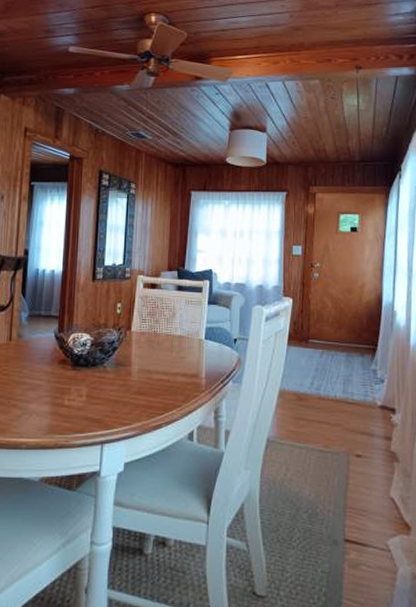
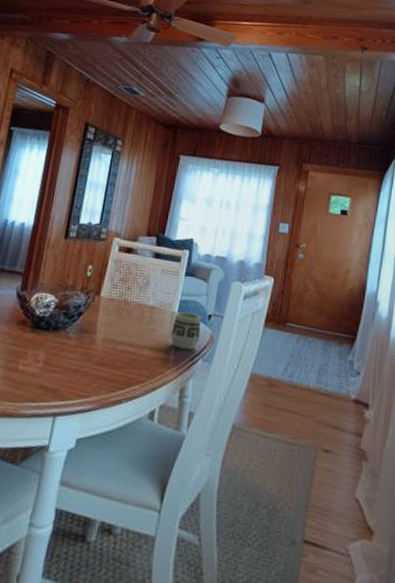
cup: none [201,339,228,373] -> present [170,312,202,350]

